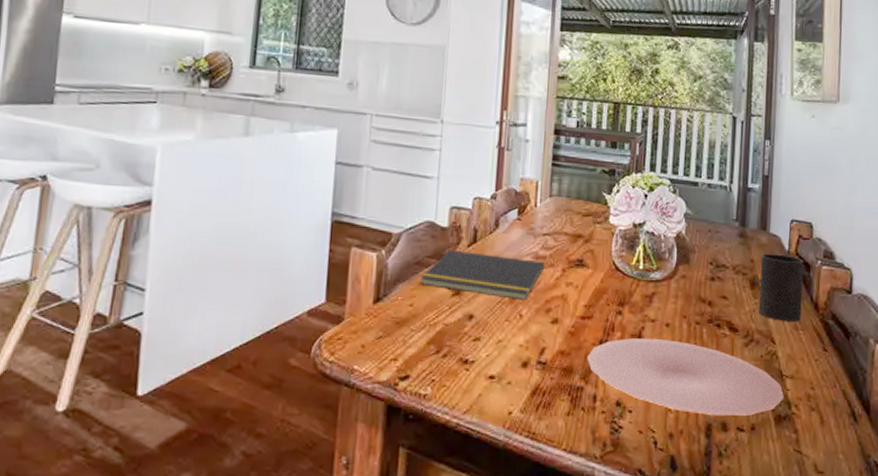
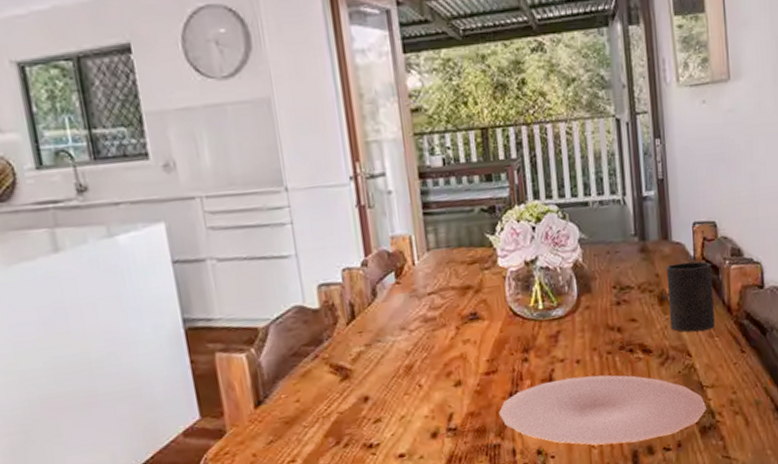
notepad: present [420,249,545,301] -> none [300,323,437,377]

